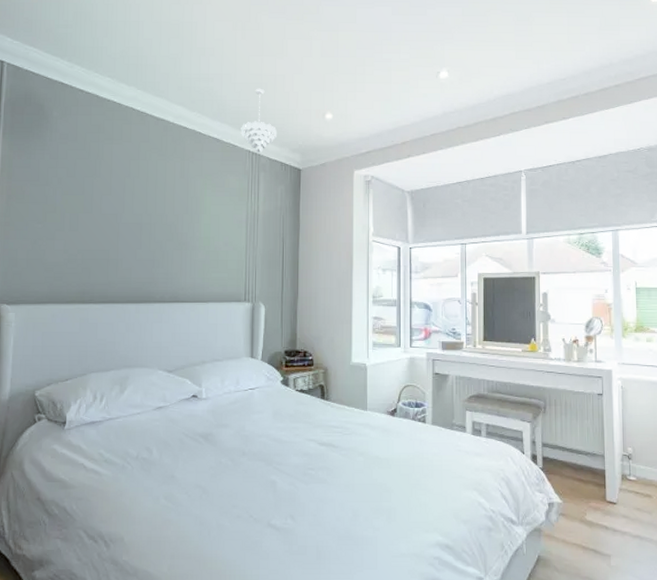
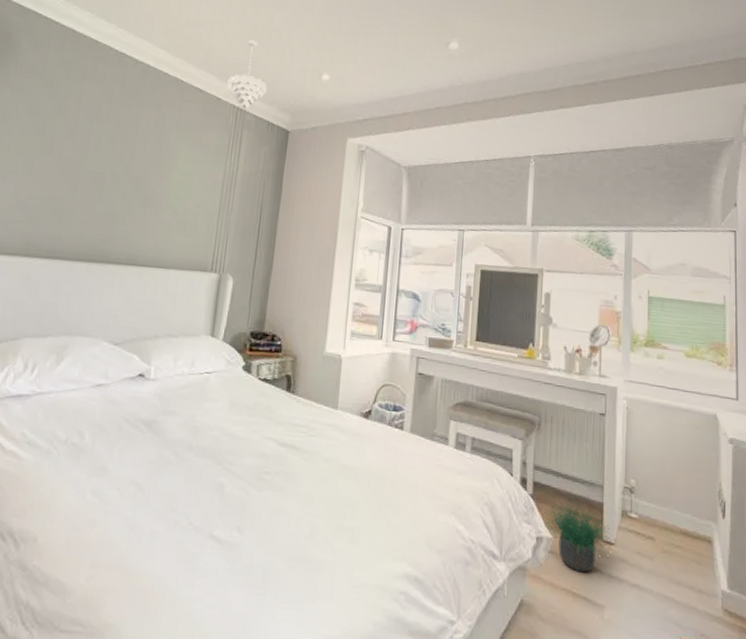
potted plant: none [554,464,614,529] -> present [544,492,612,573]

